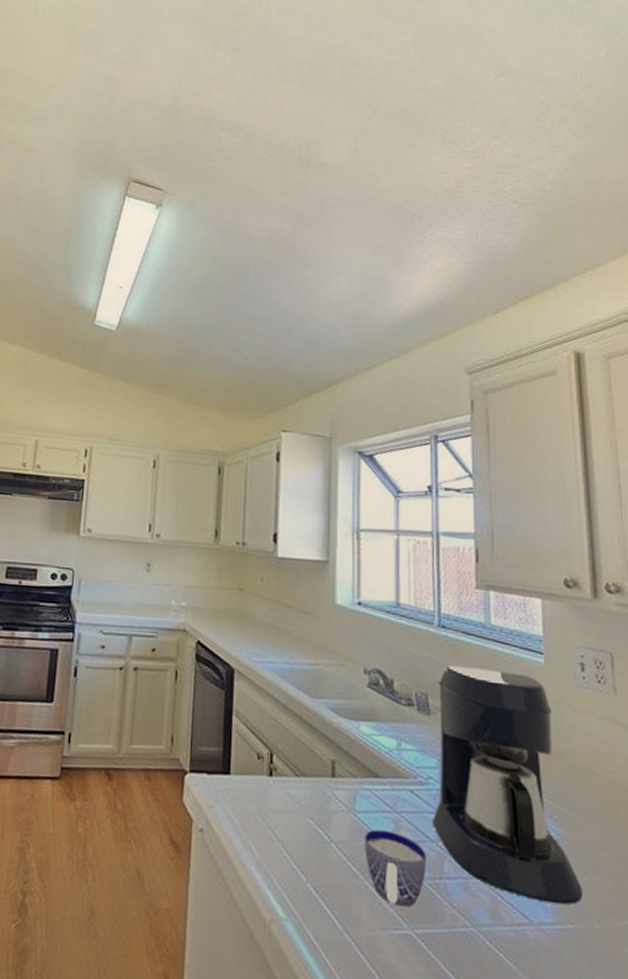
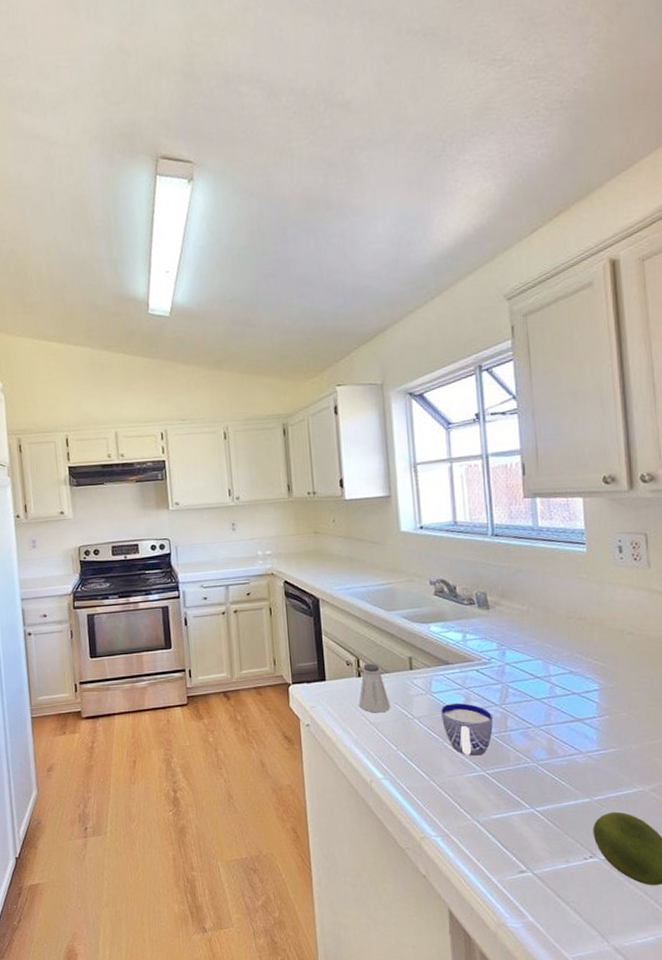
saltshaker: none [266,760,304,828] -> present [359,663,390,713]
coffee maker: present [431,666,582,905] -> none [494,563,622,737]

